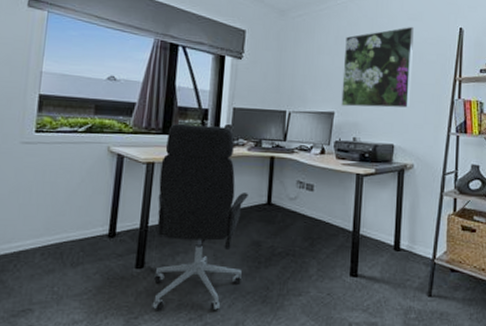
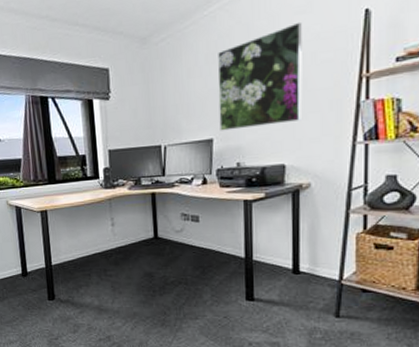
office chair: present [152,123,248,312] -> none [52,170,141,334]

